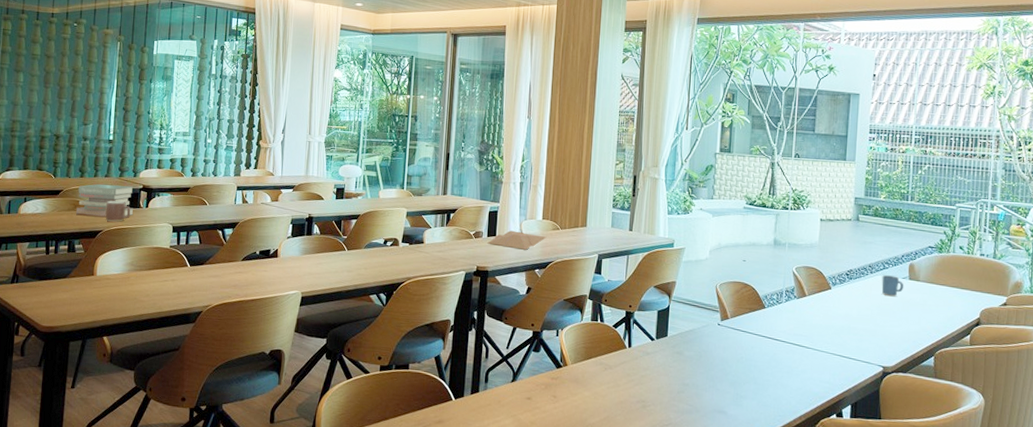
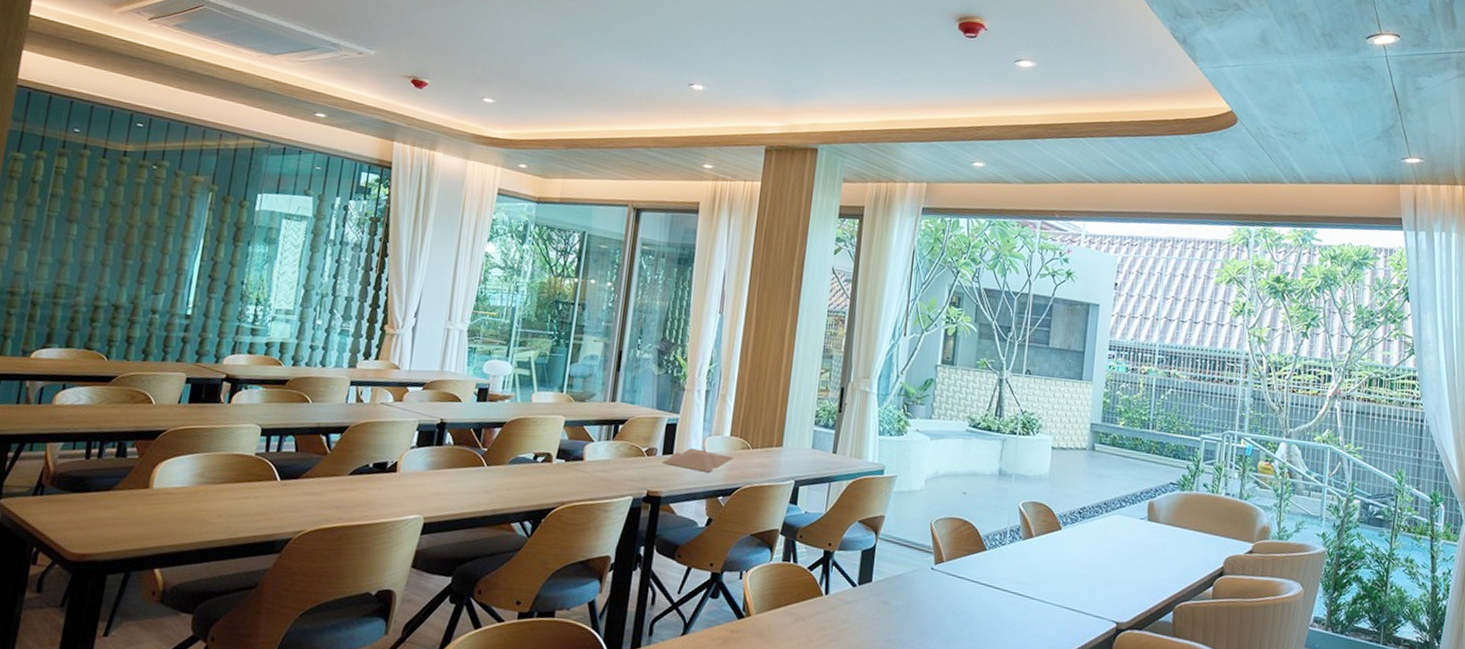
books: present [75,183,134,218] -> none [131,369,214,414]
mug: present [105,201,131,222] -> none [171,392,208,420]
mug: present [881,275,904,297] -> none [1117,514,1143,541]

